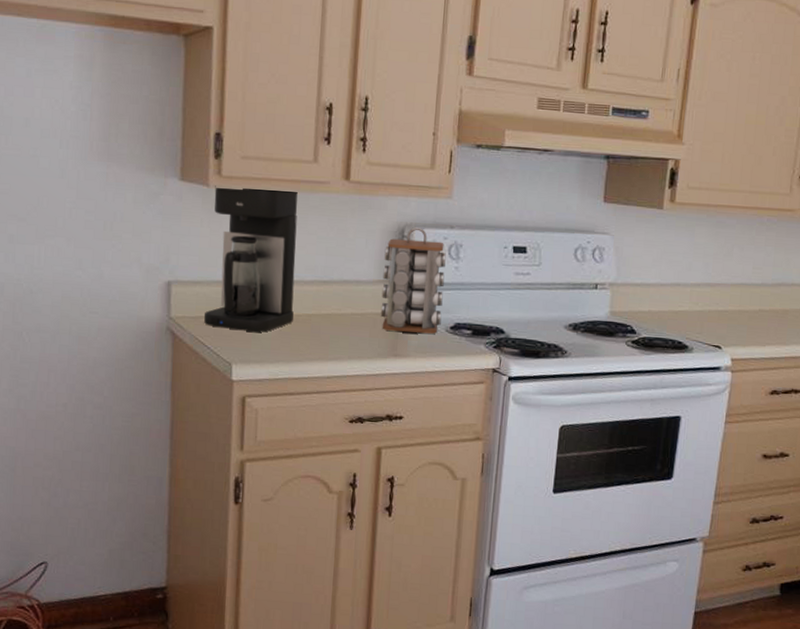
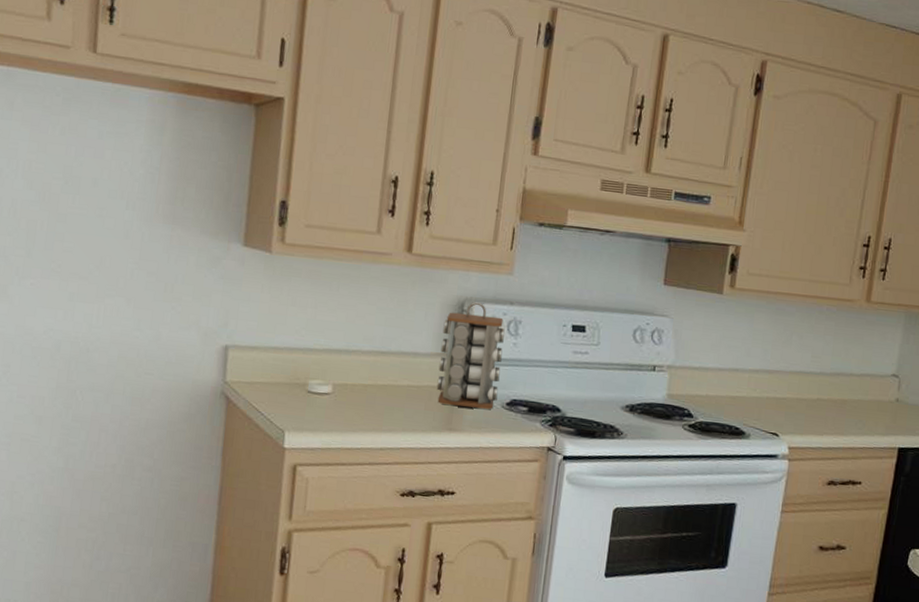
coffee maker: present [204,185,298,332] -> none [259,252,359,401]

